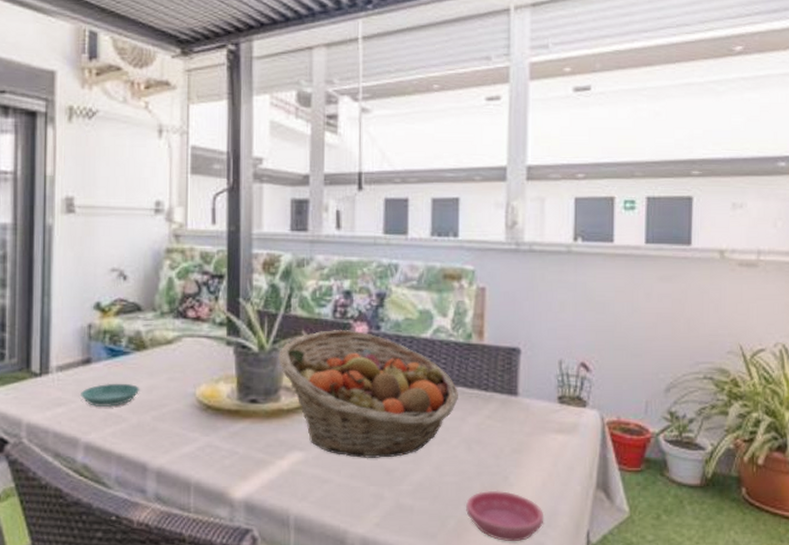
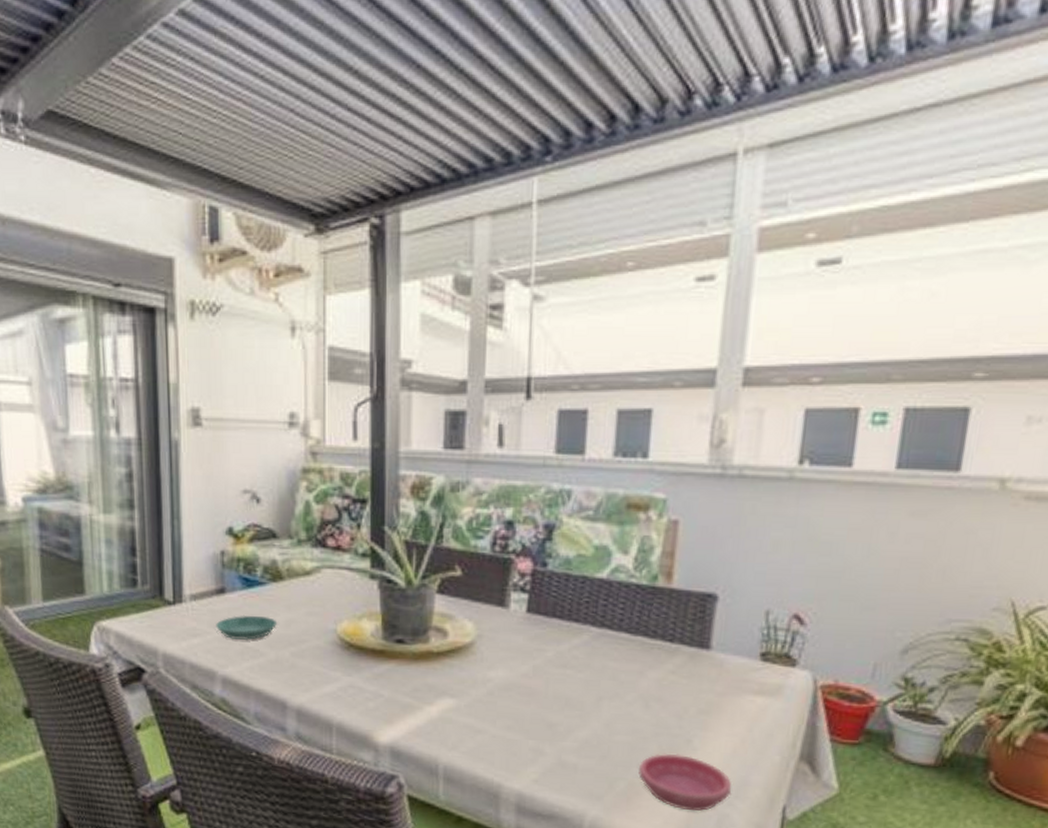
fruit basket: present [278,330,458,458] -> none [428,565,637,711]

